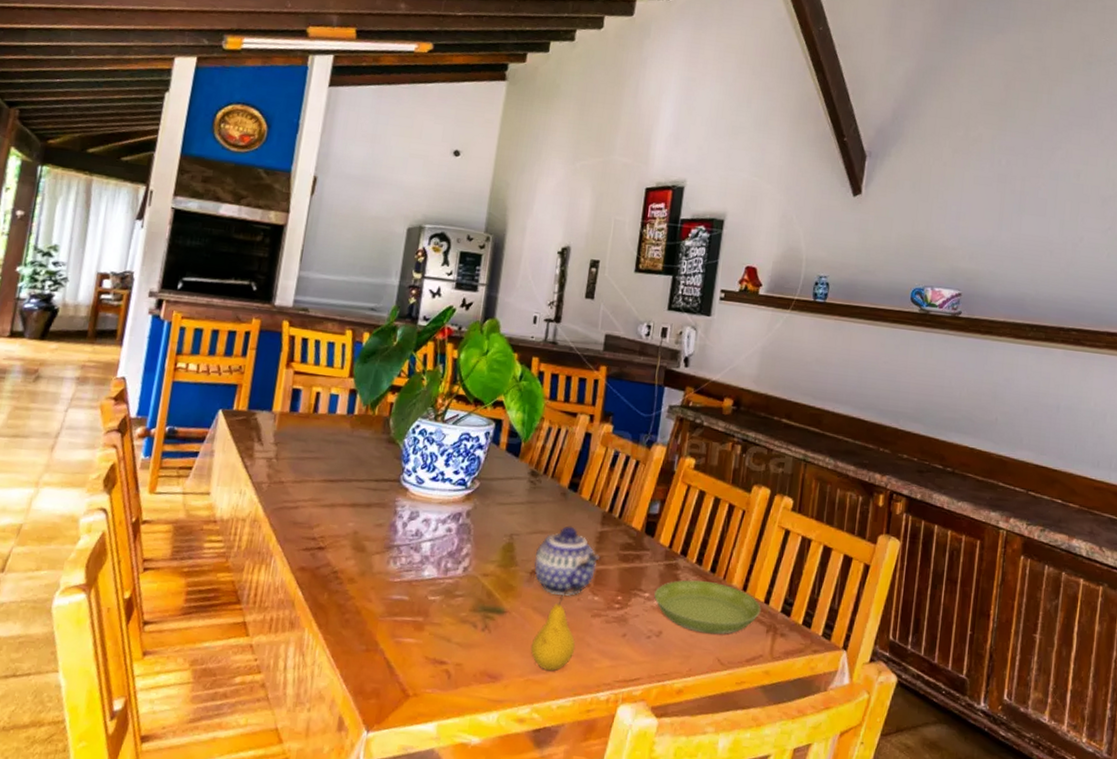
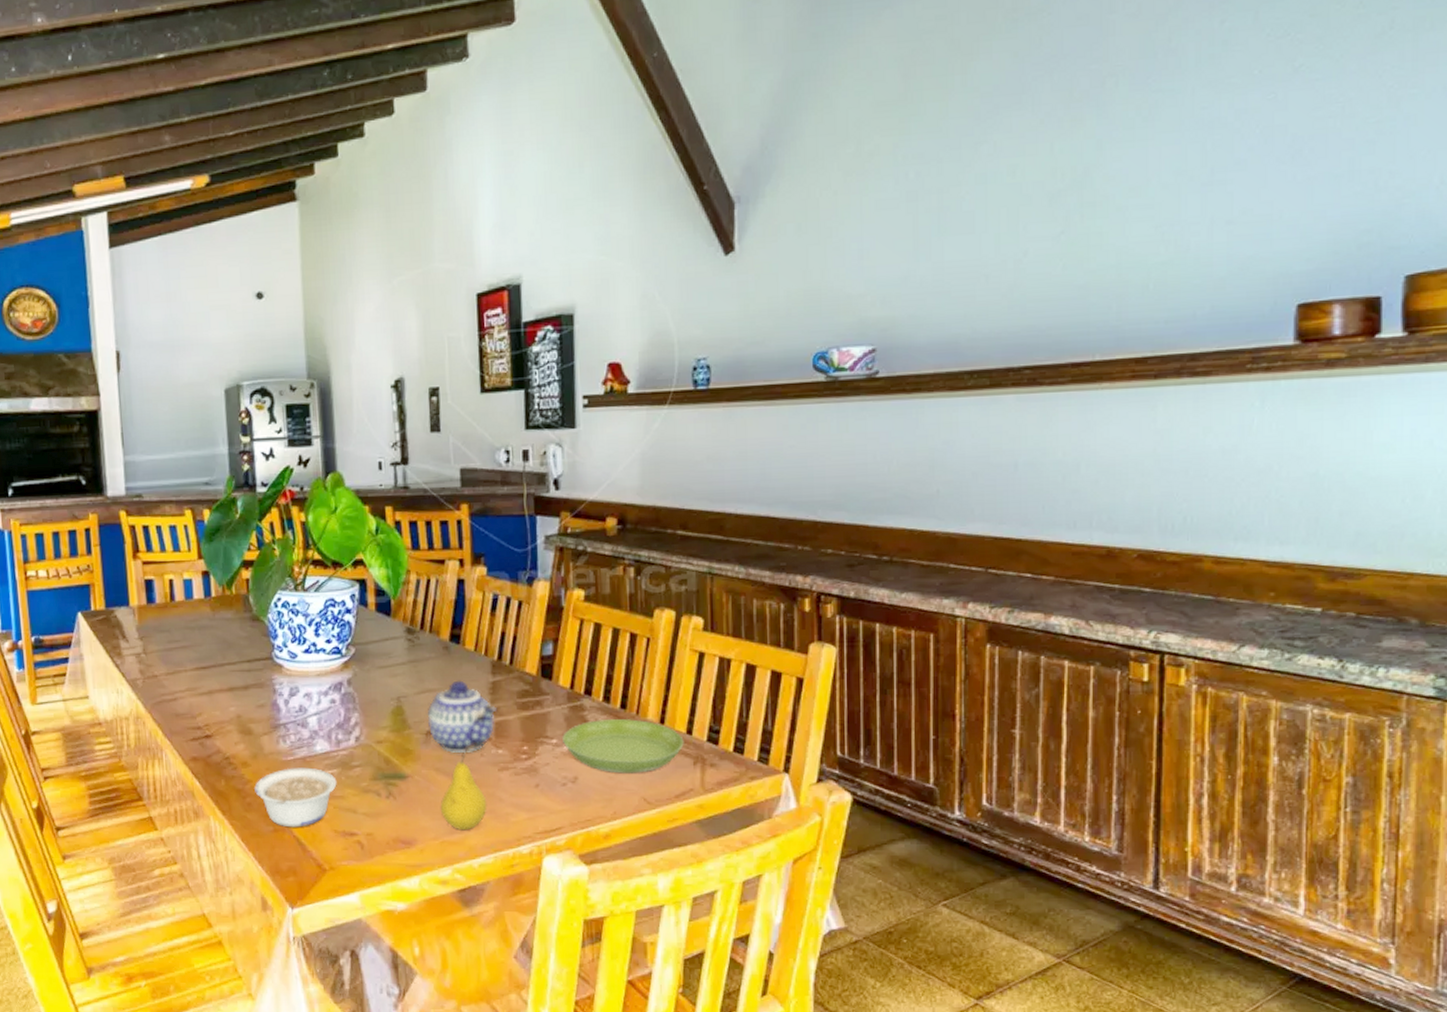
legume: none [355,589,438,650] -> present [254,767,337,828]

